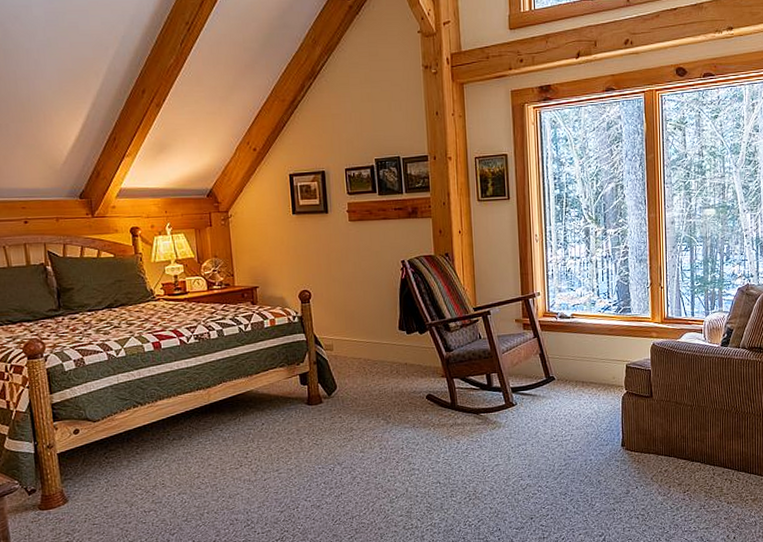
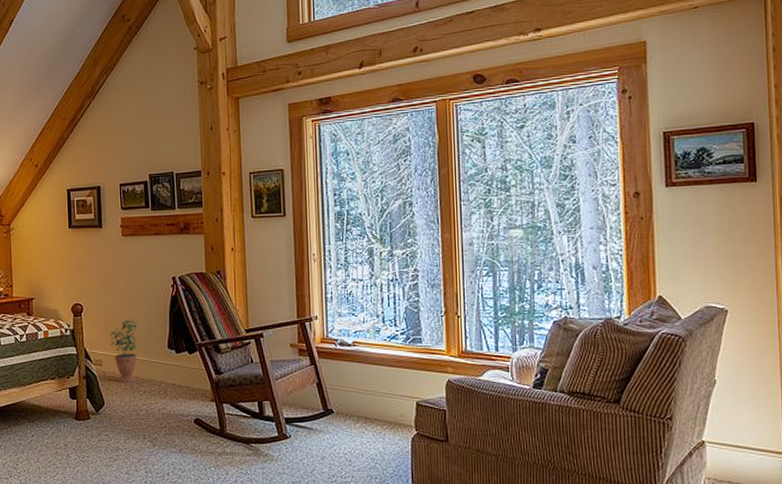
potted plant: none [340,301,369,366] -> present [110,317,138,384]

